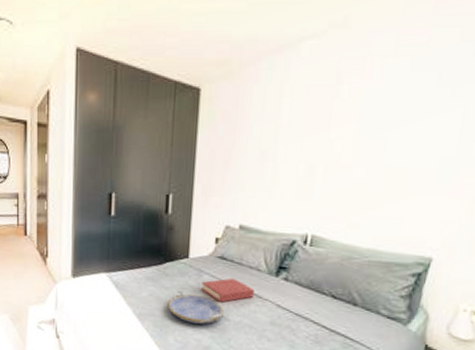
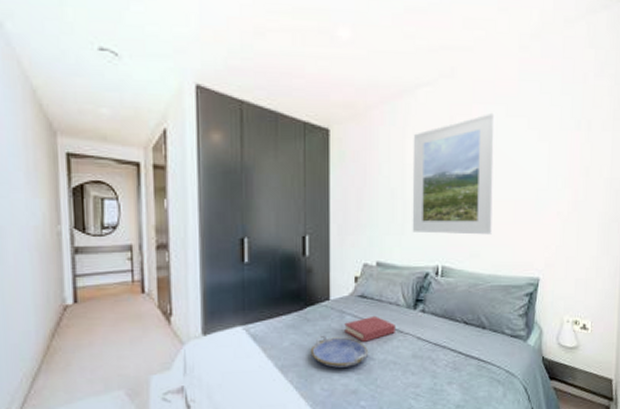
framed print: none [281,66,397,205] -> present [412,112,496,235]

